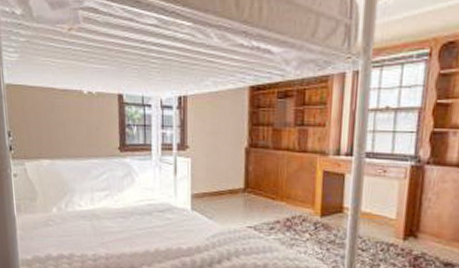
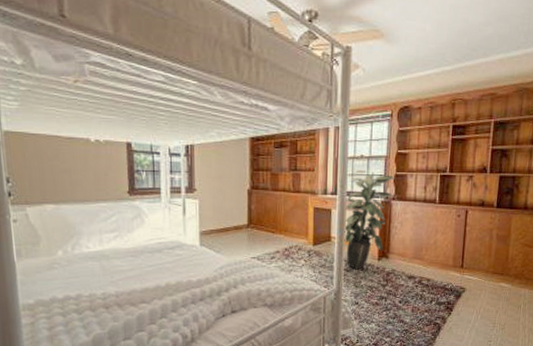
indoor plant: none [358,124,432,250] -> present [343,169,395,270]

